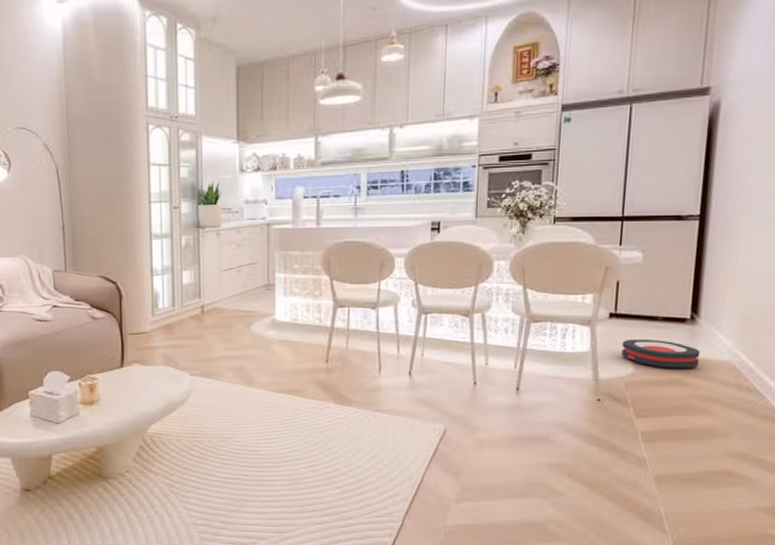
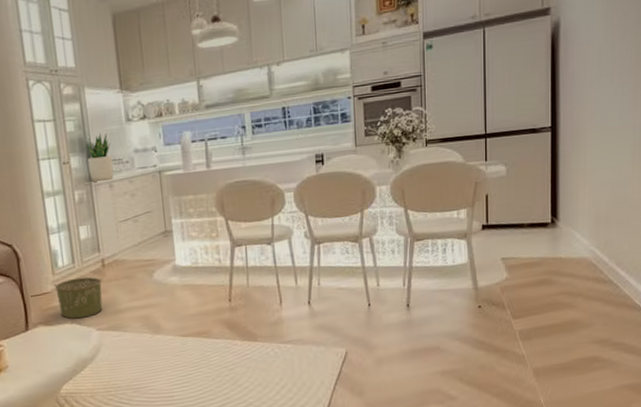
basket: none [152,321,200,361] -> present [54,277,103,319]
robot vacuum: present [621,339,700,368] -> none [496,245,562,271]

